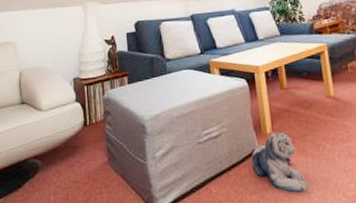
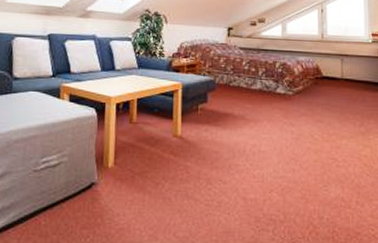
plush toy: present [251,131,309,193] -> none [88,166,142,230]

